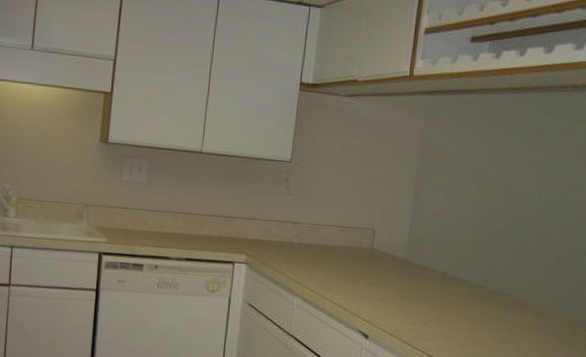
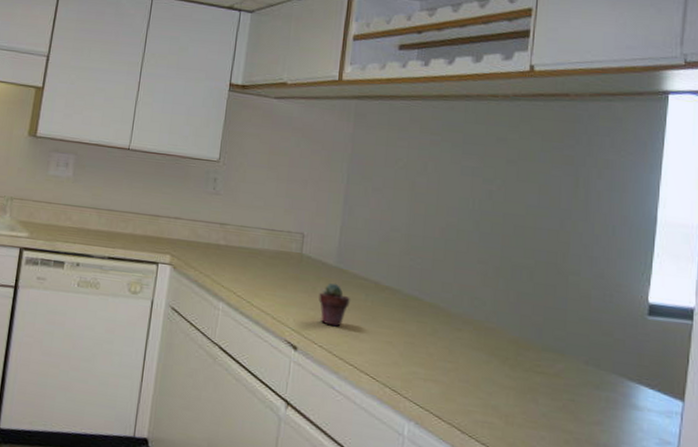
potted succulent: none [389,275,419,316] -> present [318,283,350,327]

